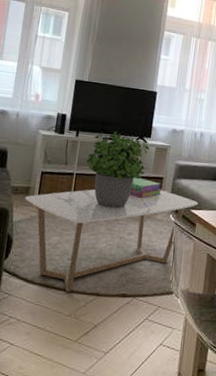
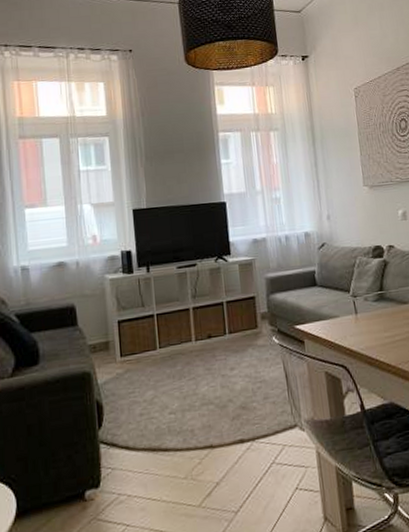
coffee table: present [25,189,199,292] -> none [106,310,302,452]
potted plant: present [86,131,149,208] -> none [164,256,233,345]
stack of books: present [130,177,162,198] -> none [221,302,257,326]

